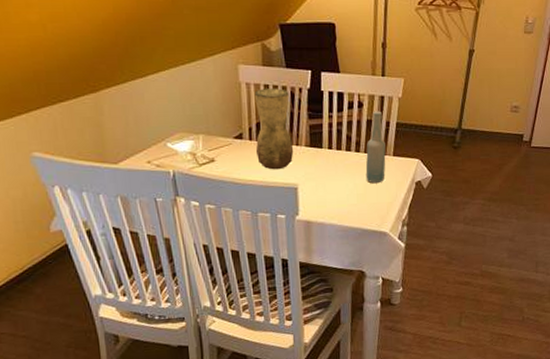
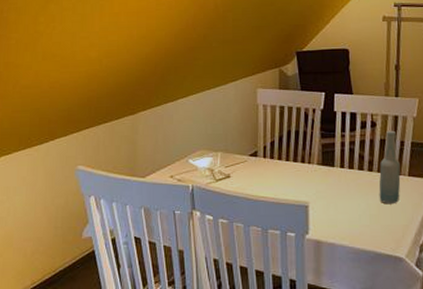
vase: present [254,88,294,170] -> none [270,109,306,187]

